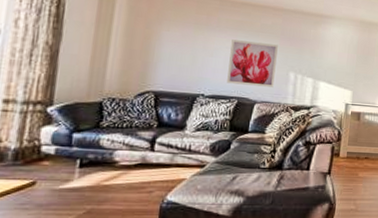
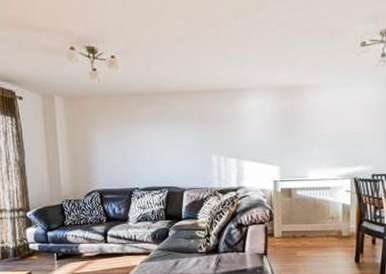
wall art: present [227,39,278,87] -> none [154,129,199,175]

